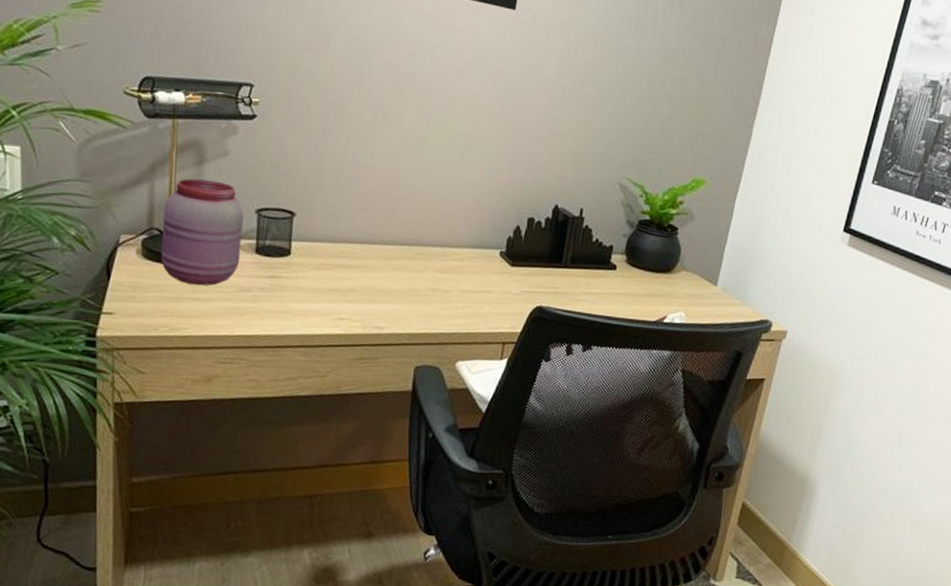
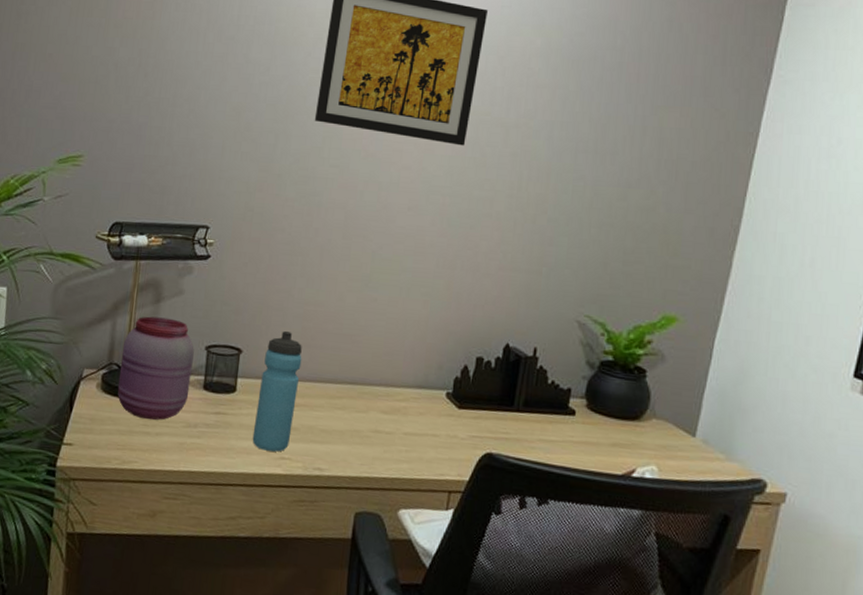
water bottle: none [309,193,358,313] -> present [252,330,302,452]

